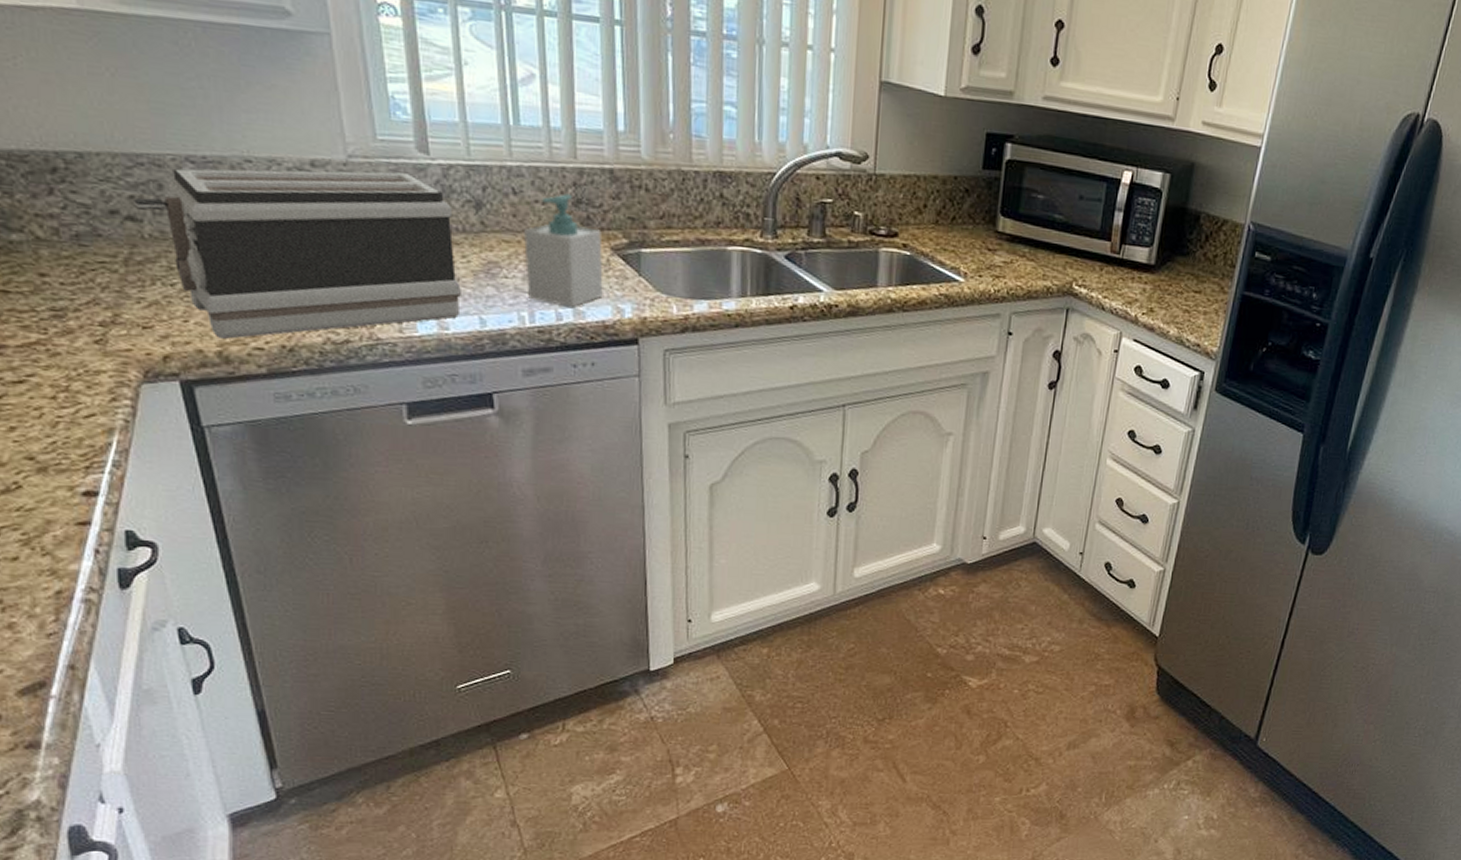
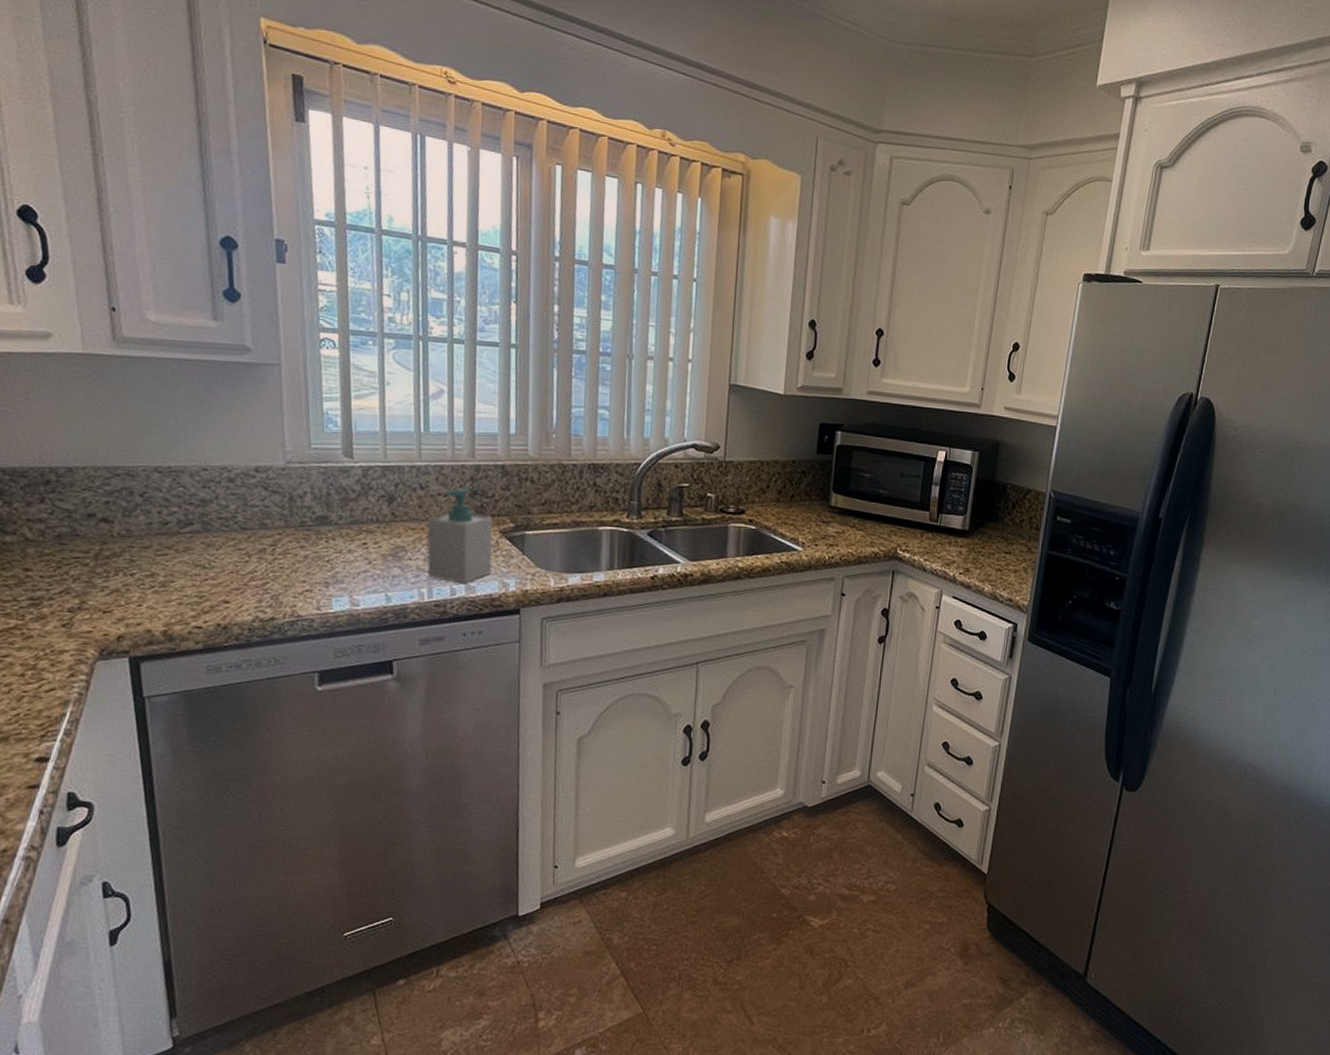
toaster: present [134,168,463,339] -> none [108,474,373,620]

